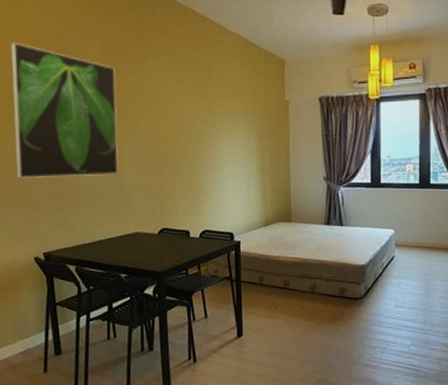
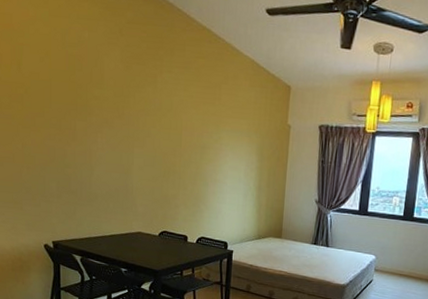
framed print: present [10,42,119,179] -> none [33,42,132,177]

